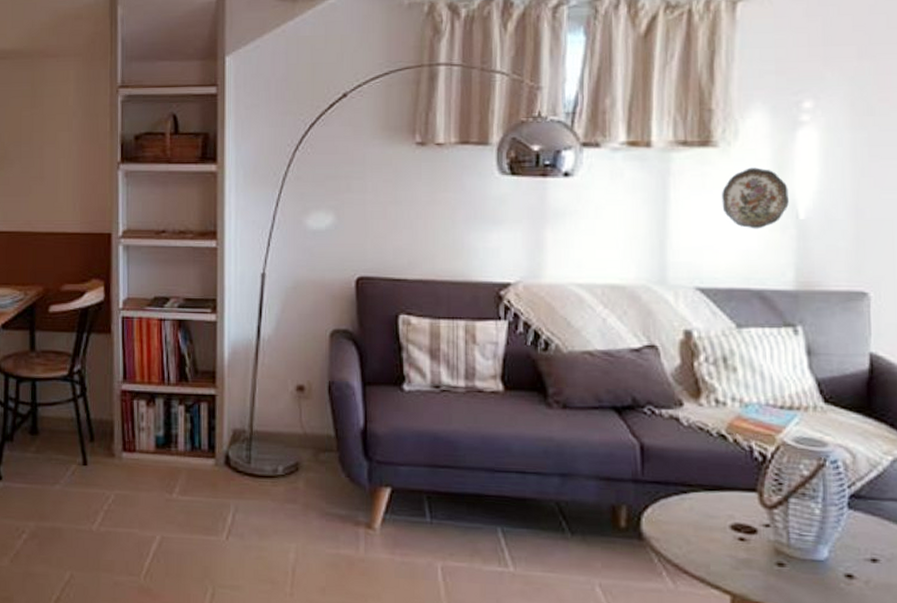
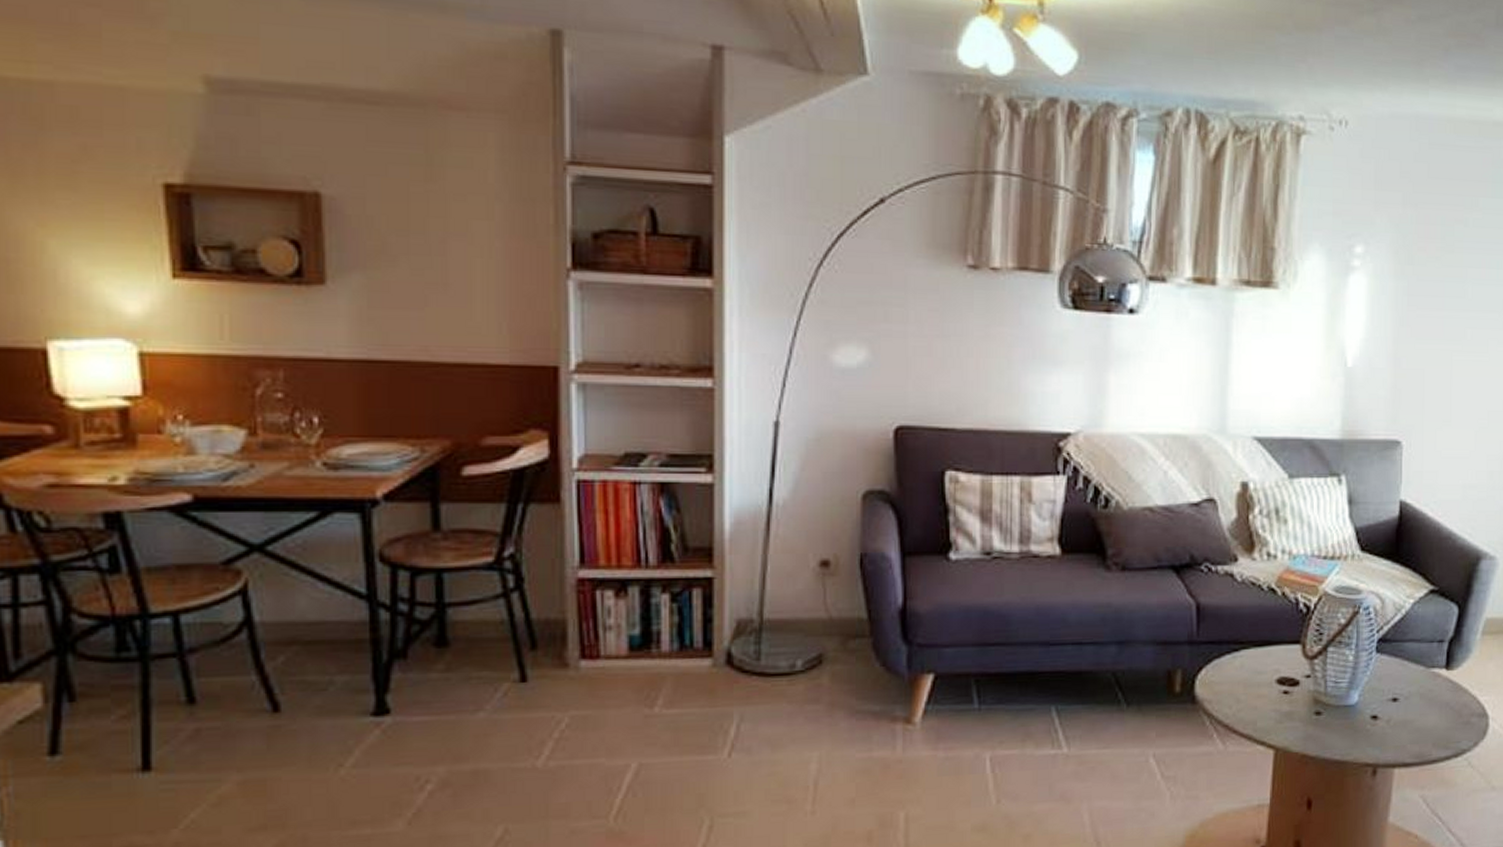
decorative plate: present [722,167,789,229] -> none [1280,312,1339,377]

